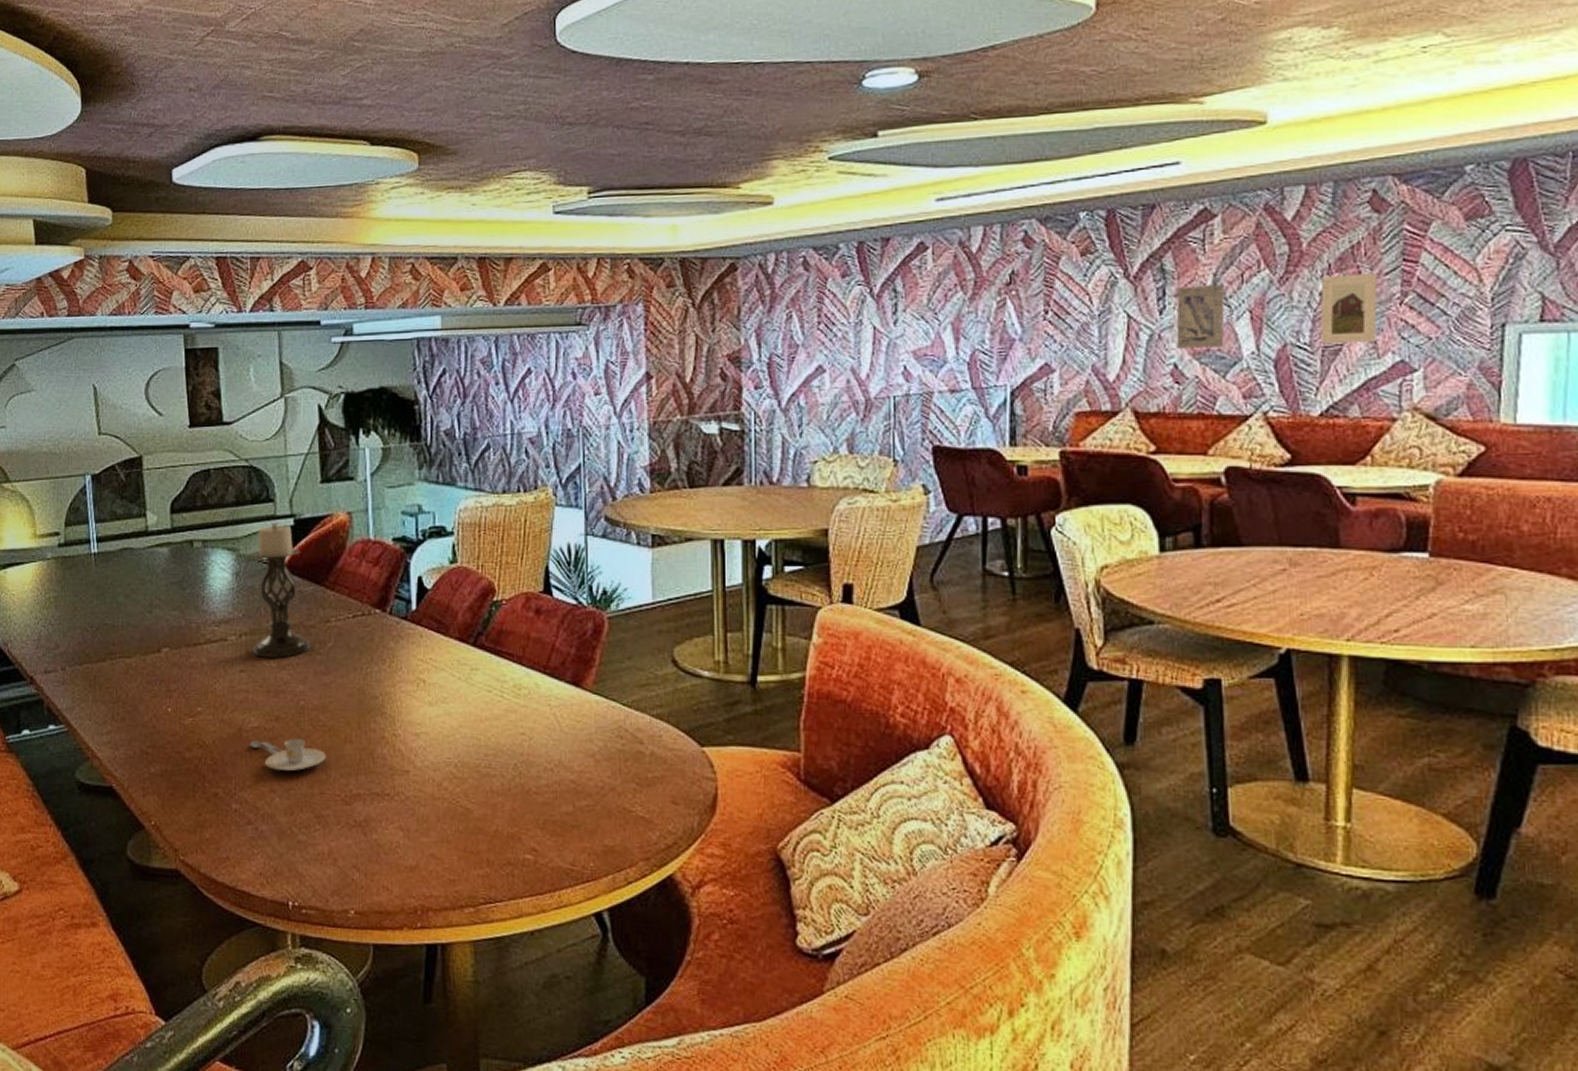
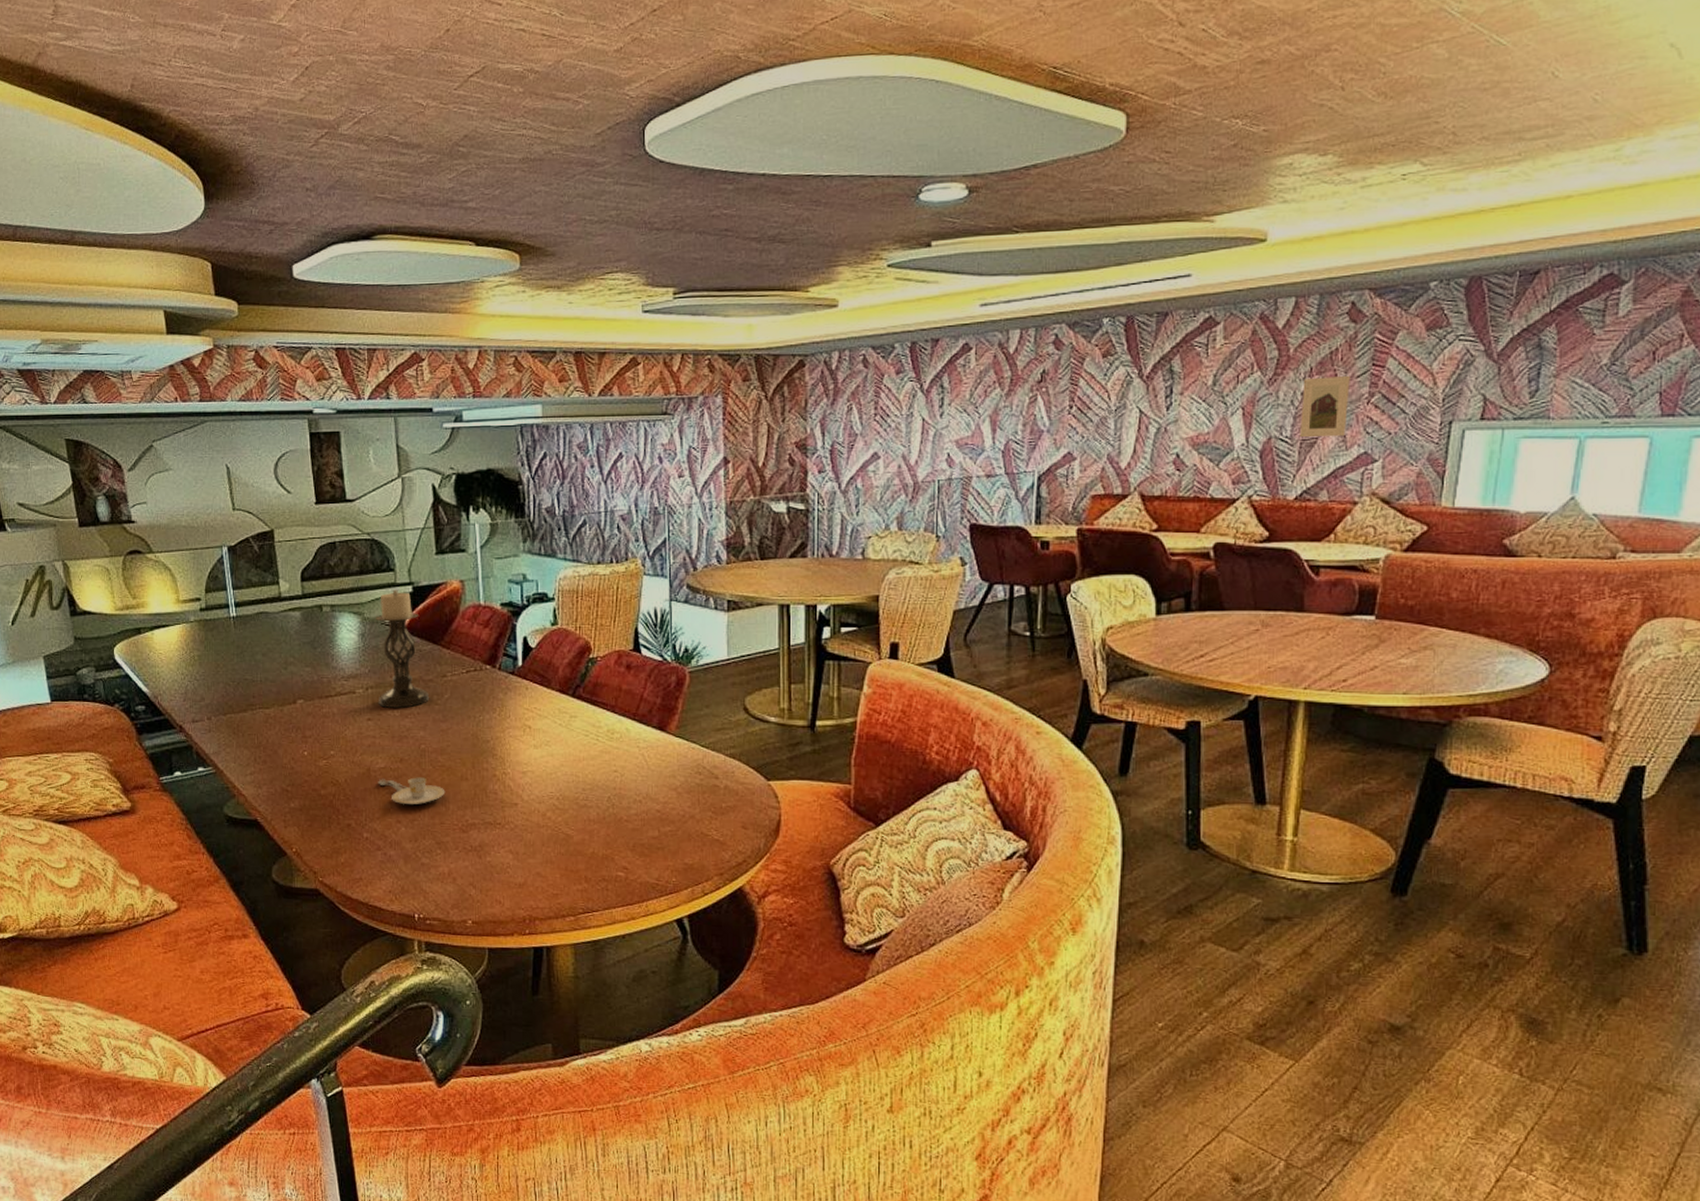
wall art: present [1176,284,1225,348] -> none [1179,384,1222,440]

